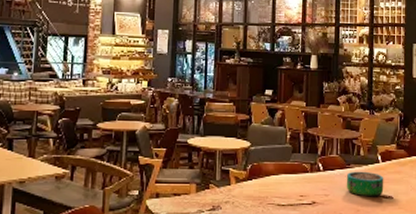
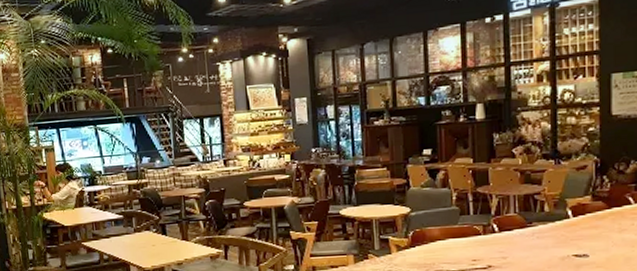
decorative bowl: present [346,171,384,197] -> none [528,229,577,257]

